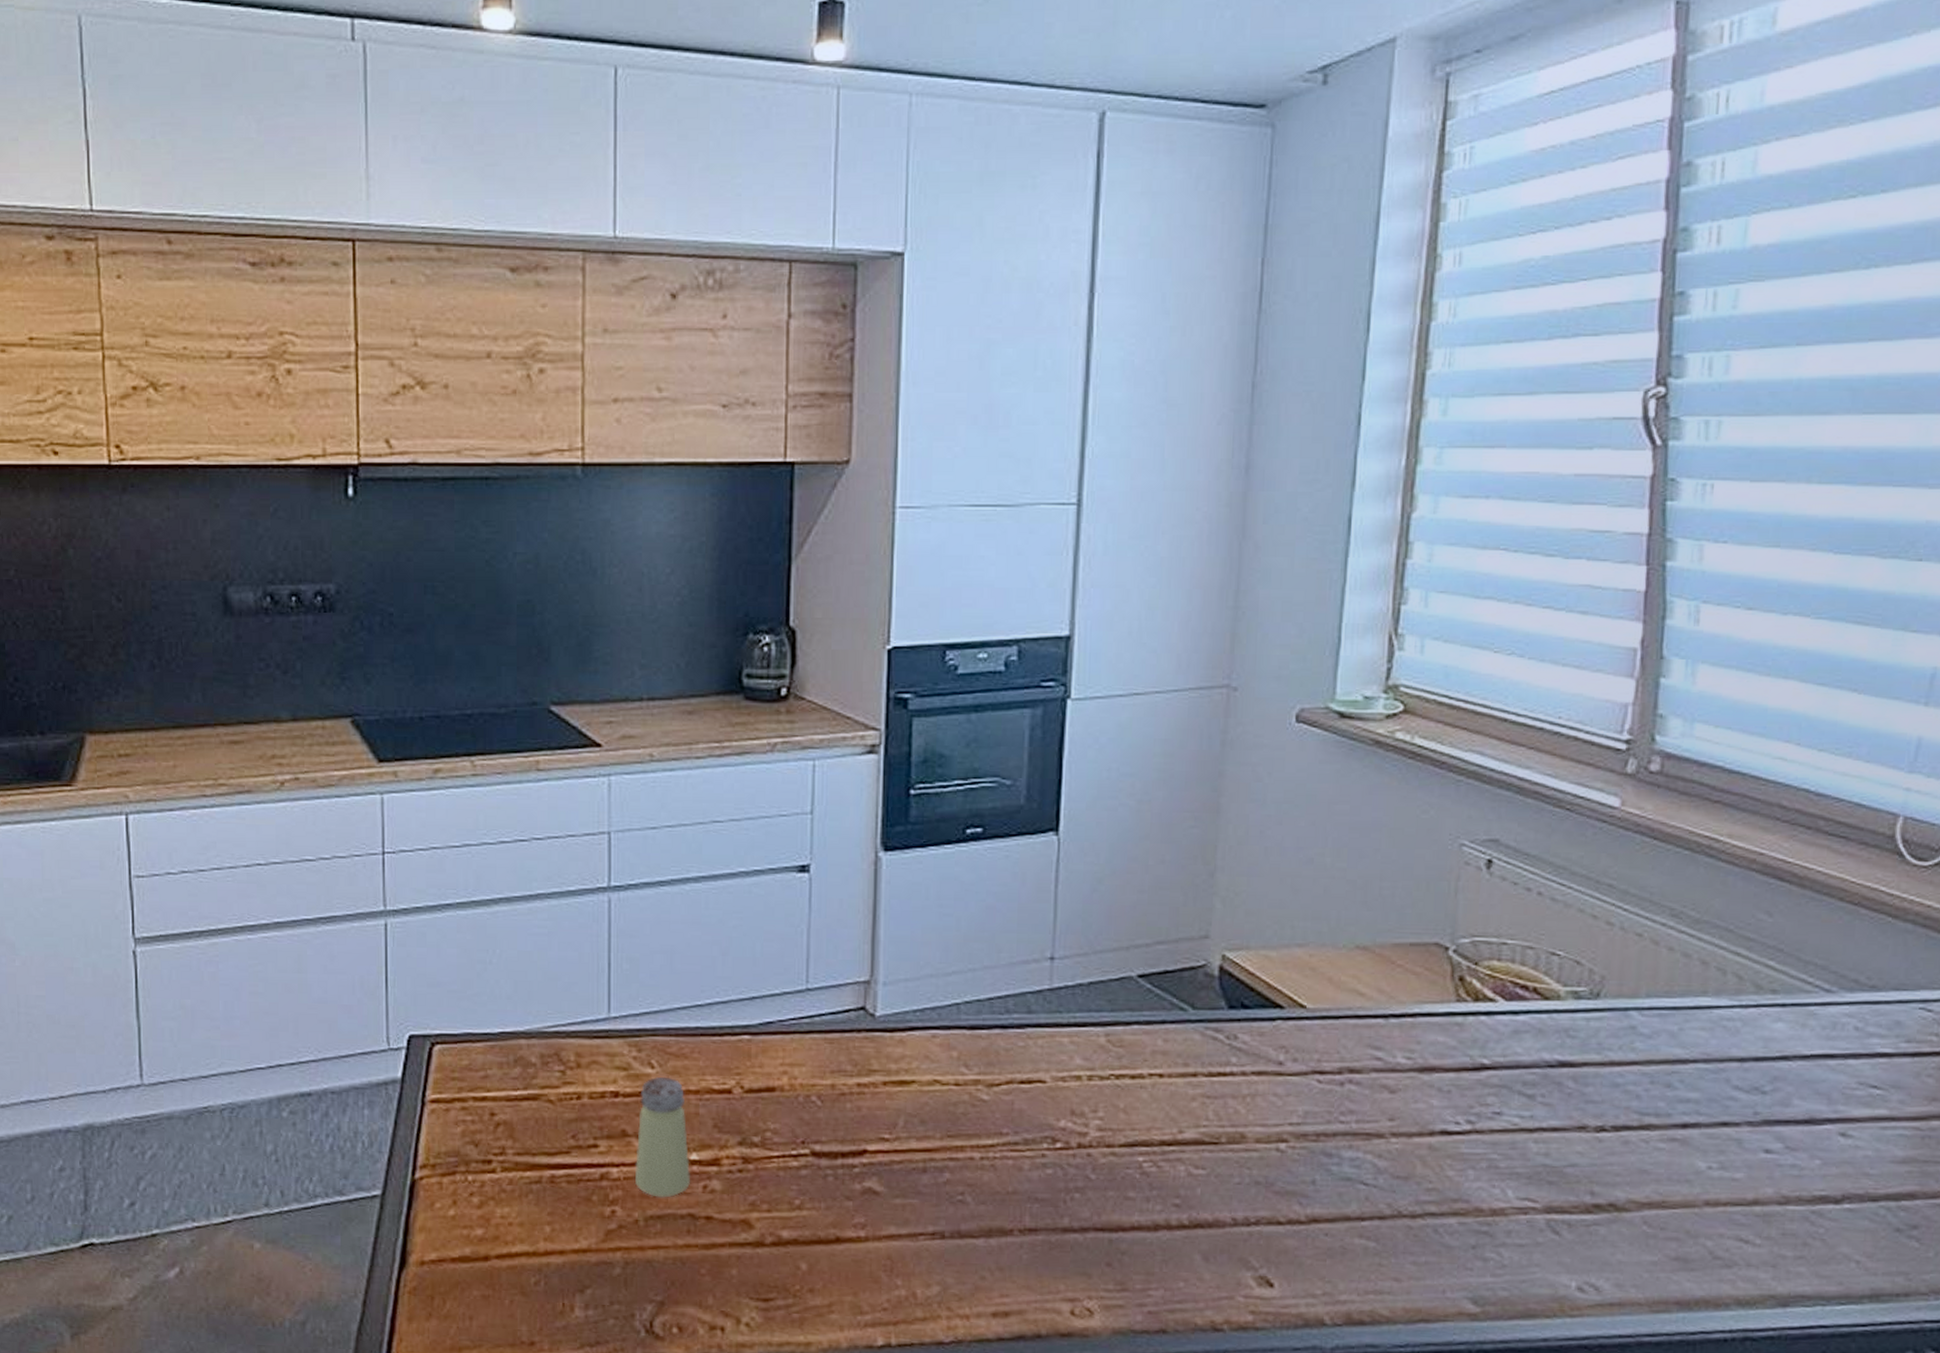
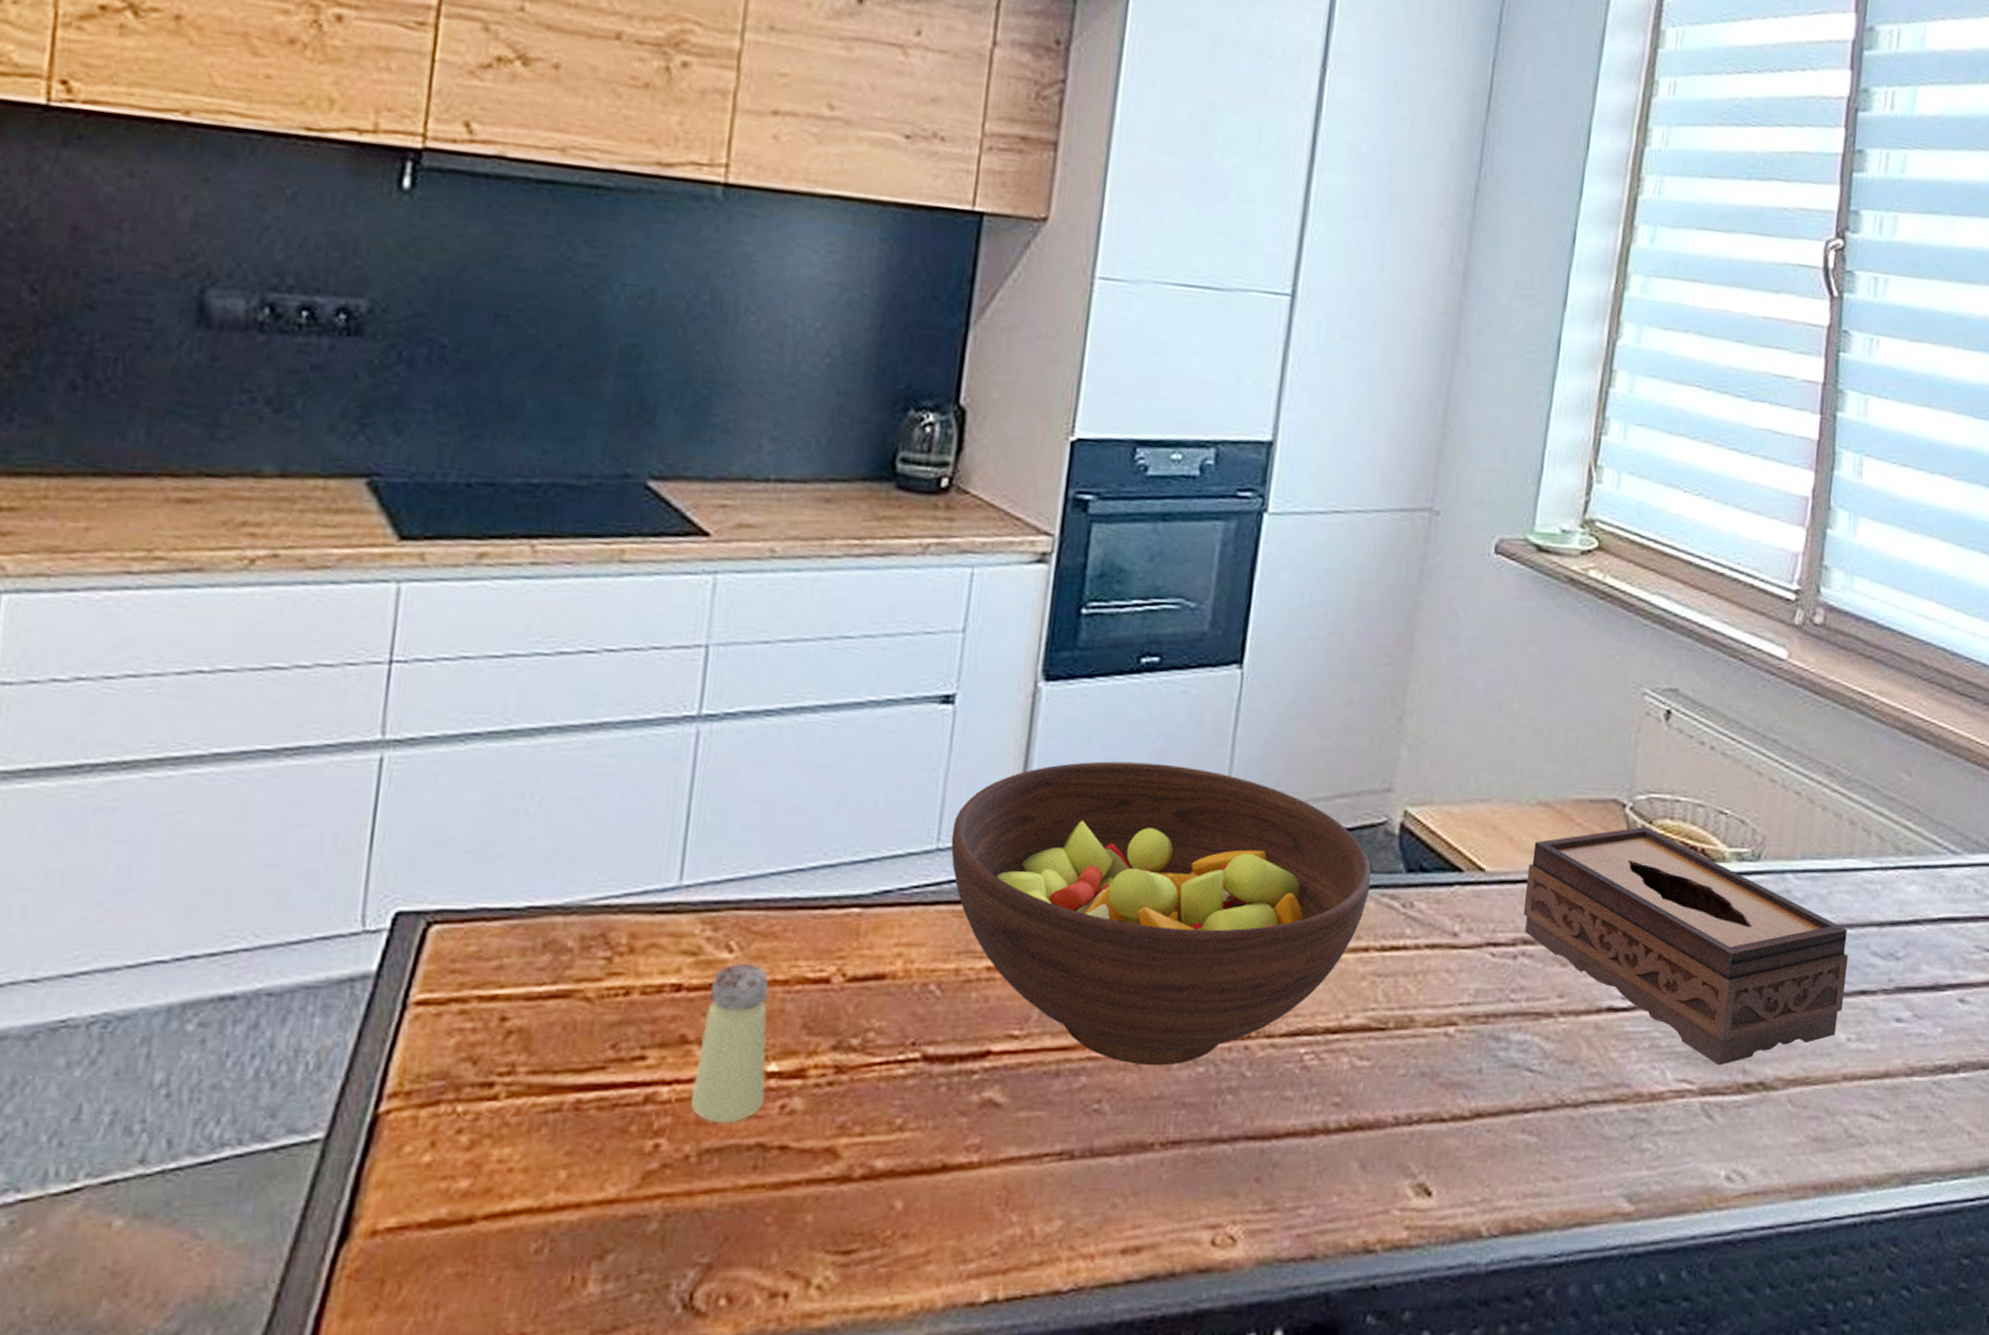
fruit bowl: none [817,916,1195,1167] -> present [950,761,1372,1066]
tissue box: none [1347,968,1706,1187] -> present [1523,827,1849,1066]

